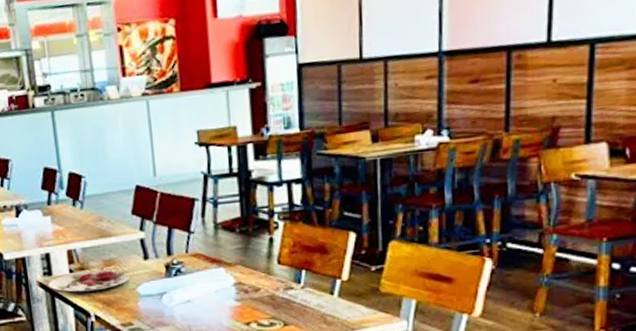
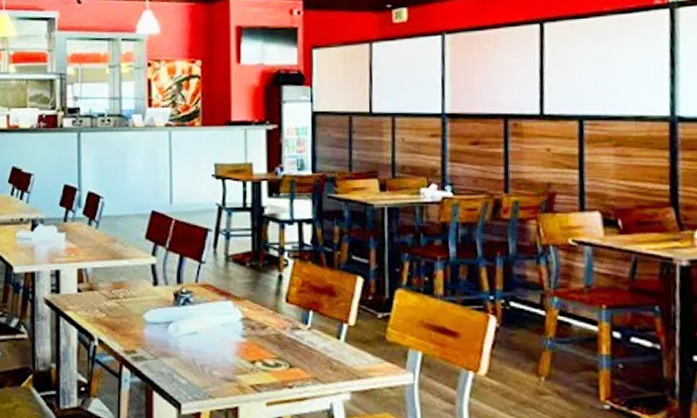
plate: present [48,270,129,293] -> none [55,292,137,314]

